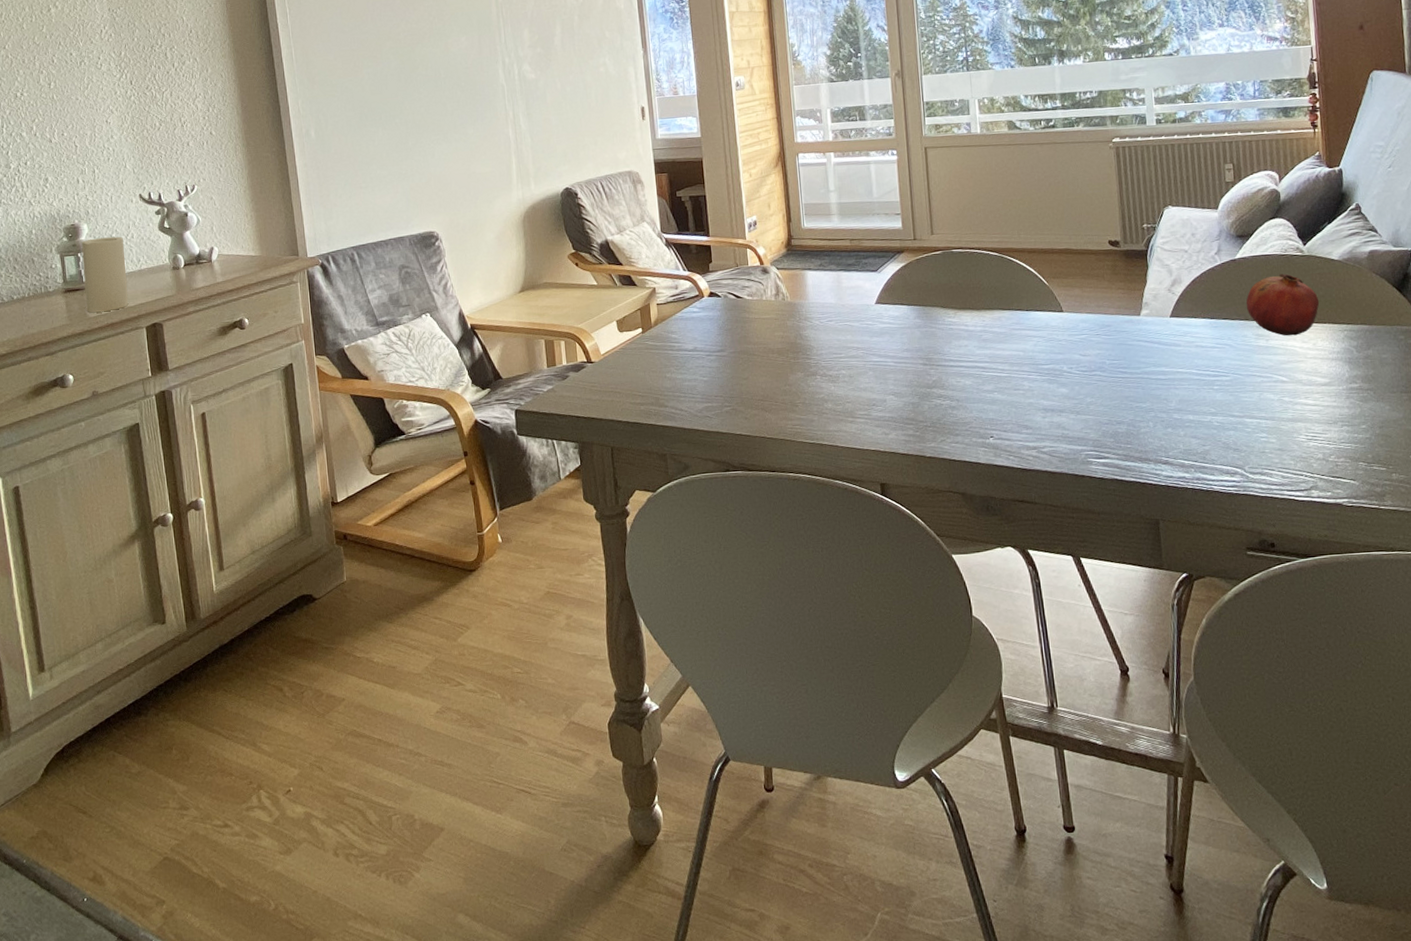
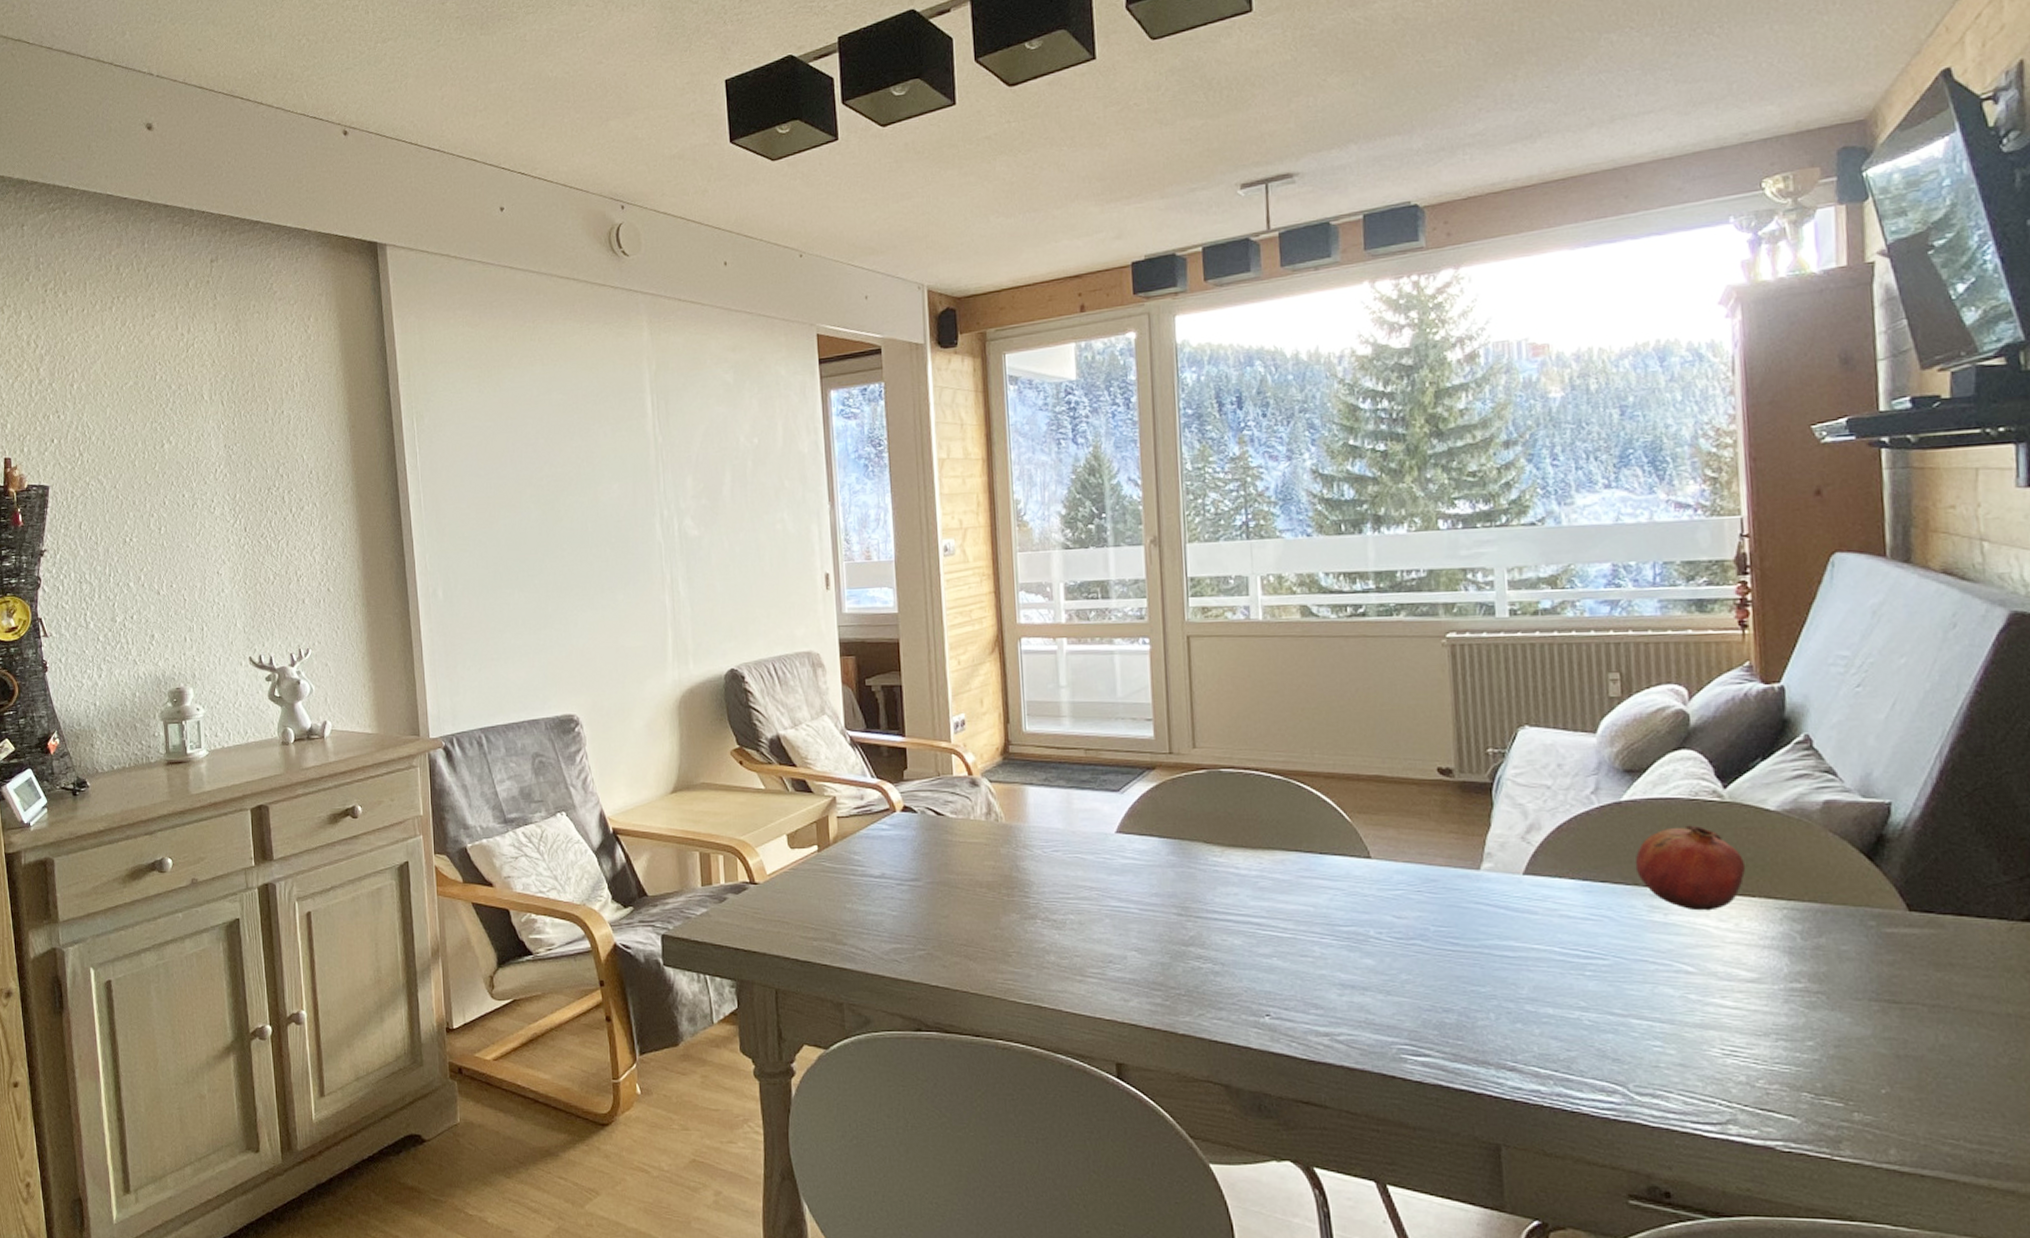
candle: present [81,236,129,313] -> none [186,704,234,790]

